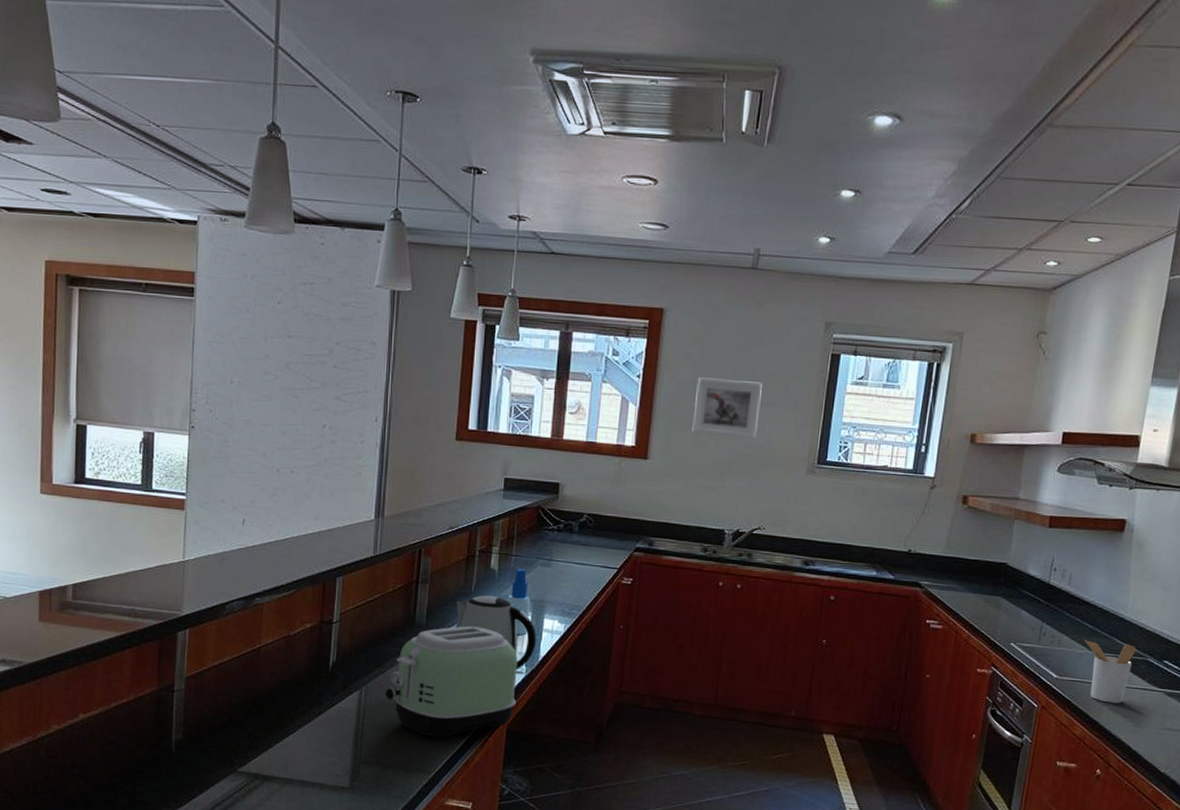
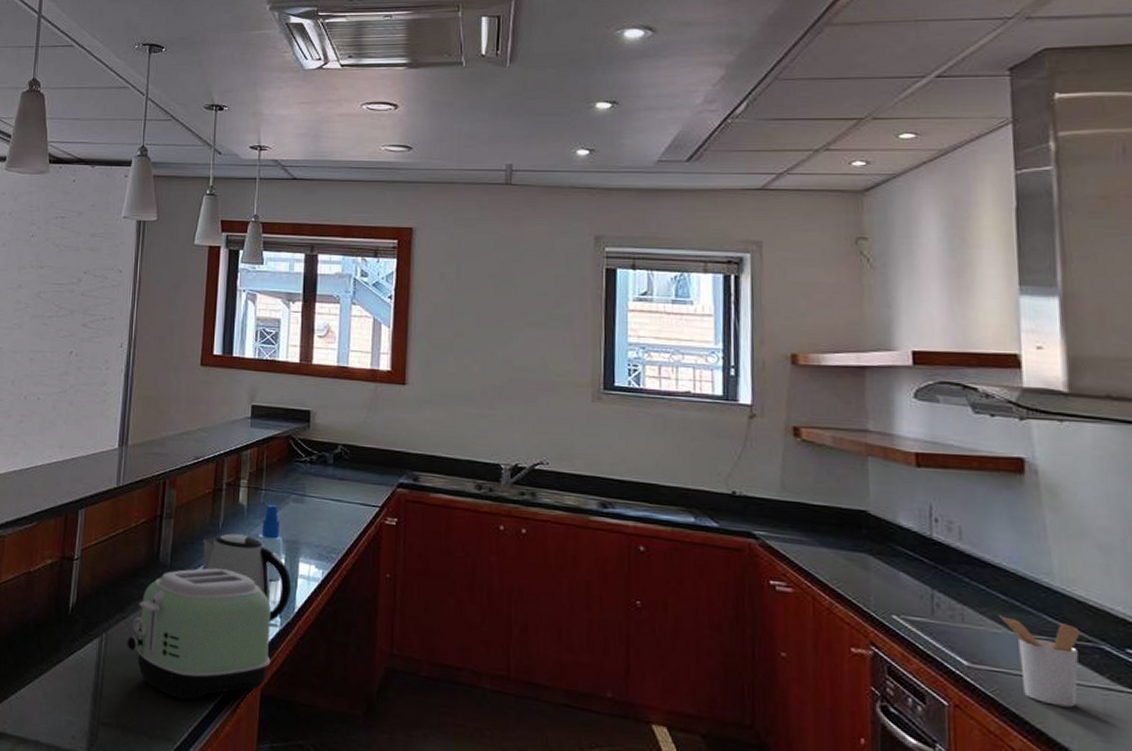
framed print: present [692,377,762,438] -> none [453,297,529,361]

